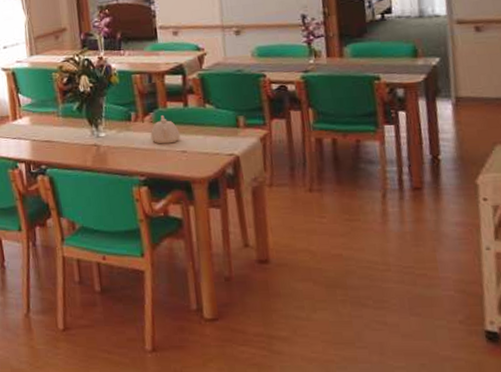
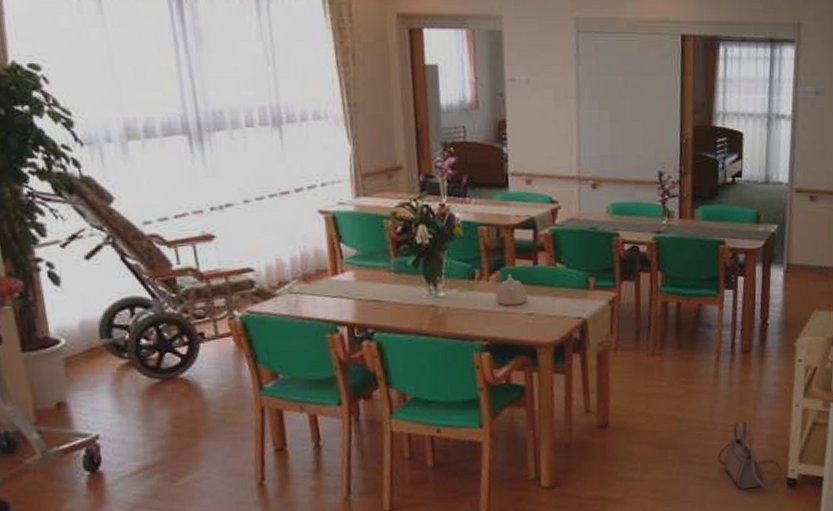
handbag: none [394,263,478,342] -> present [717,421,782,490]

